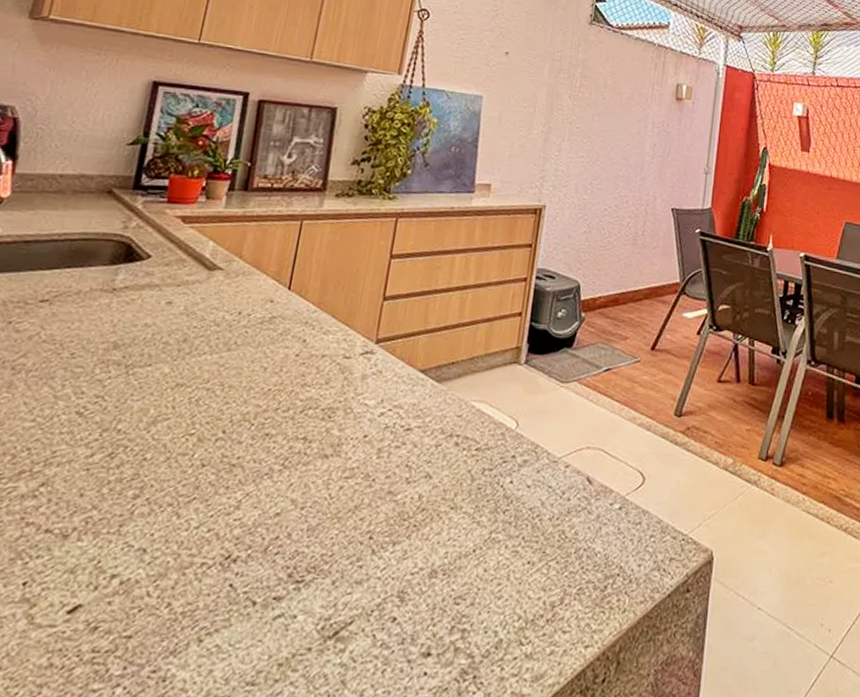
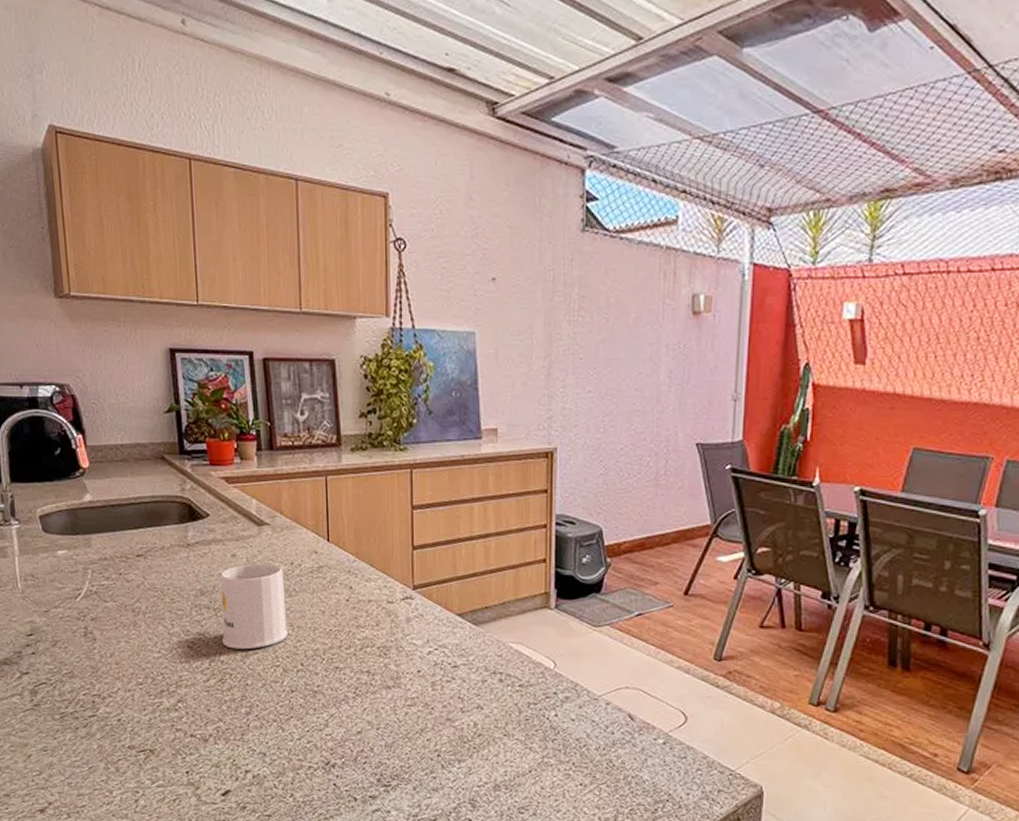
mug: none [125,312,227,415] -> present [220,563,289,650]

